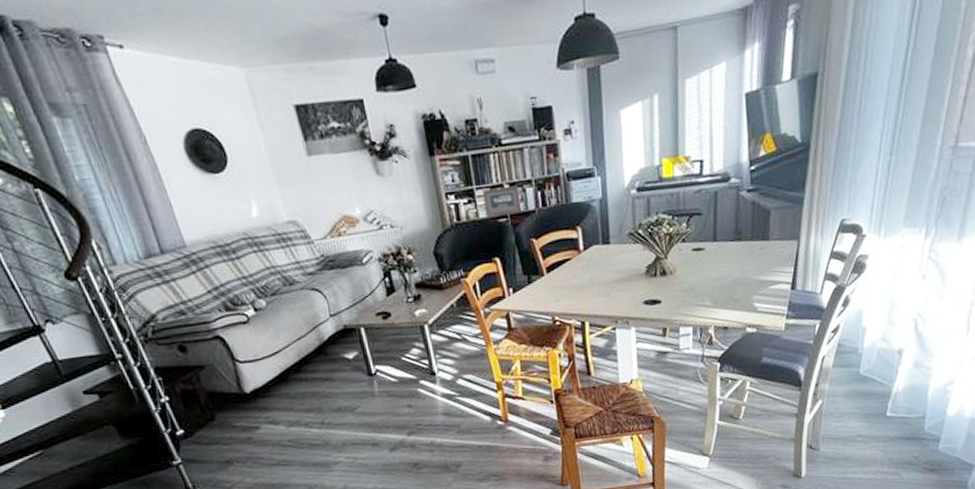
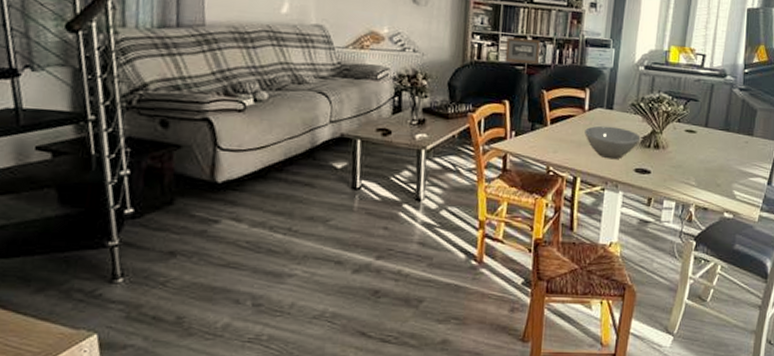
bowl: none [584,261,645,297] -> present [585,125,641,160]

